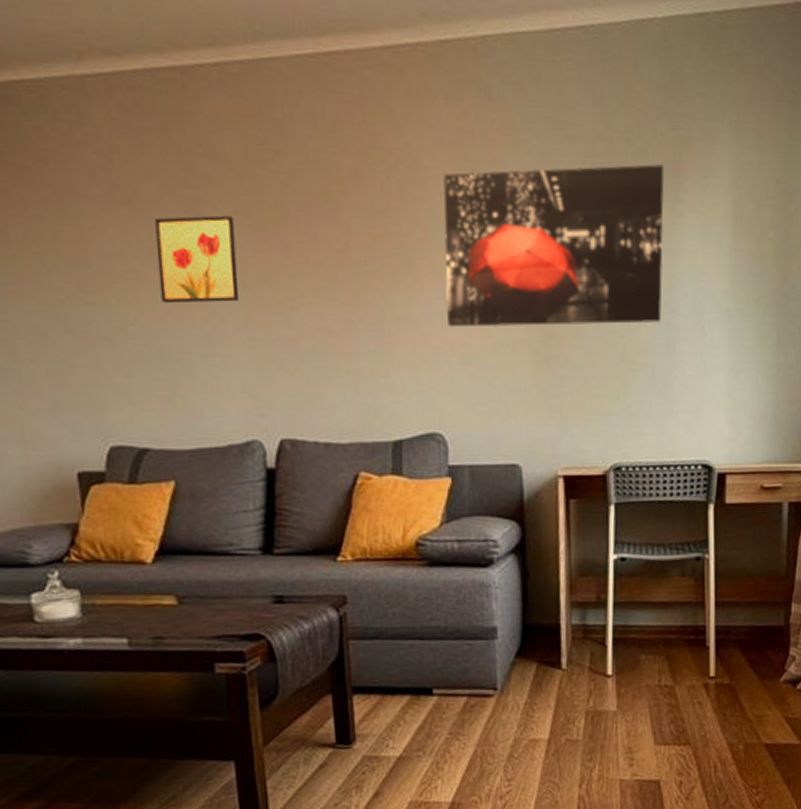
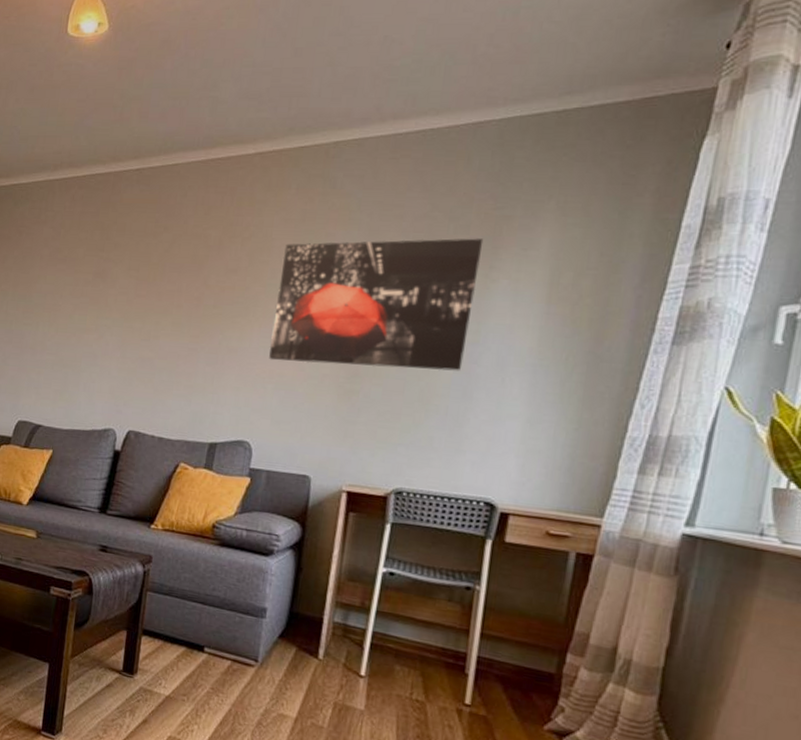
wall art: present [154,215,240,304] -> none [70,270,128,330]

